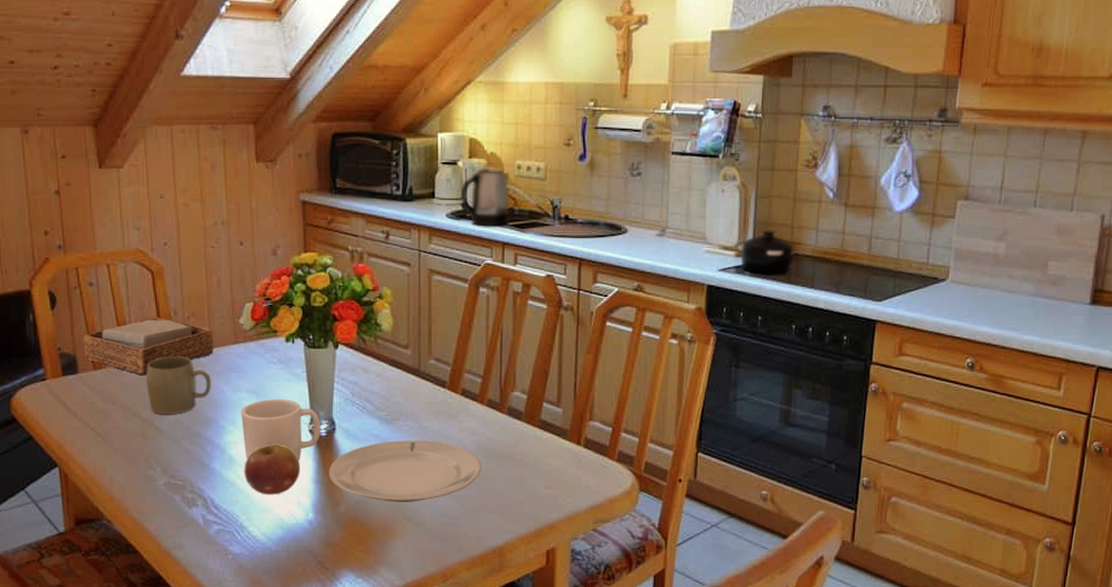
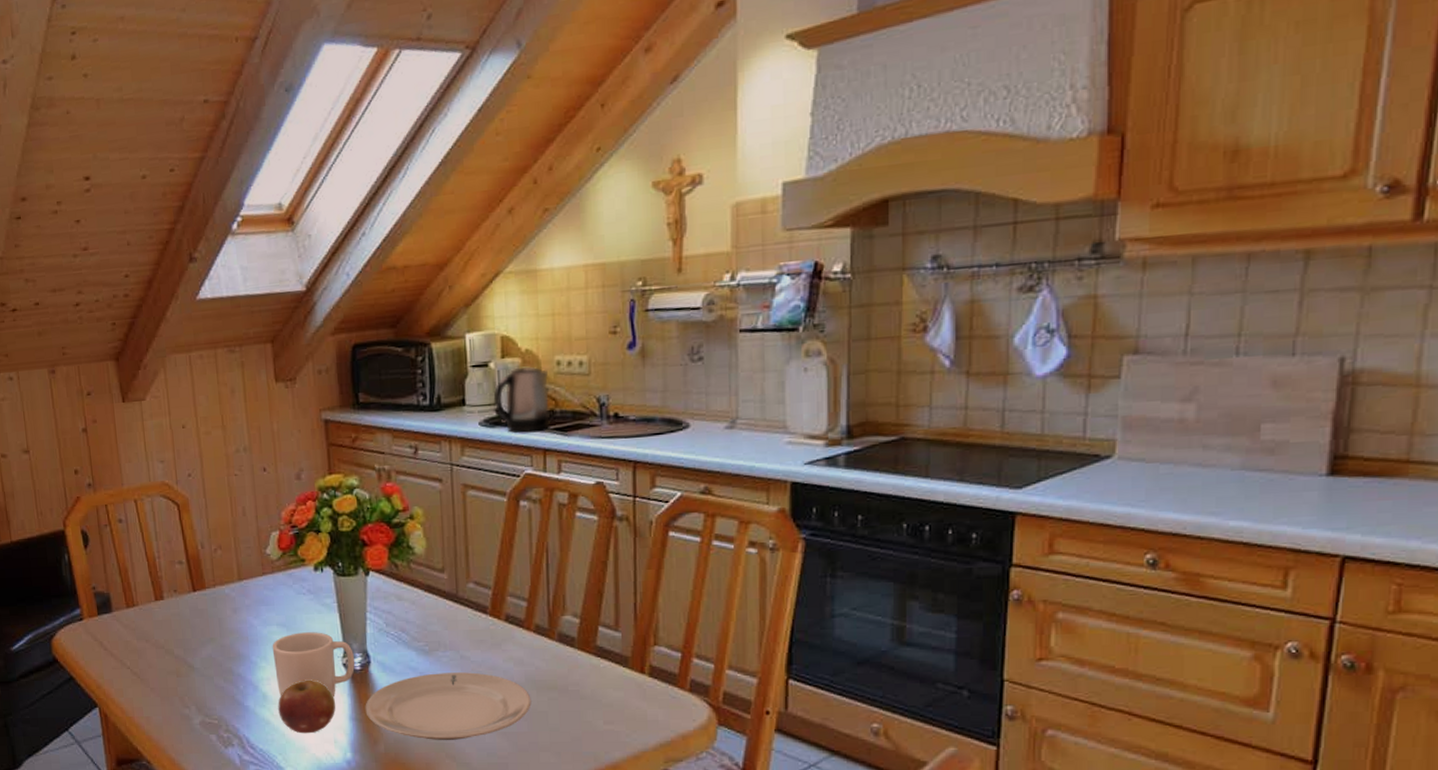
napkin holder: present [83,317,214,376] -> none [115,551,242,612]
mug: present [145,357,212,415] -> none [176,591,242,652]
saucepan: present [740,230,794,275] -> none [832,411,901,466]

